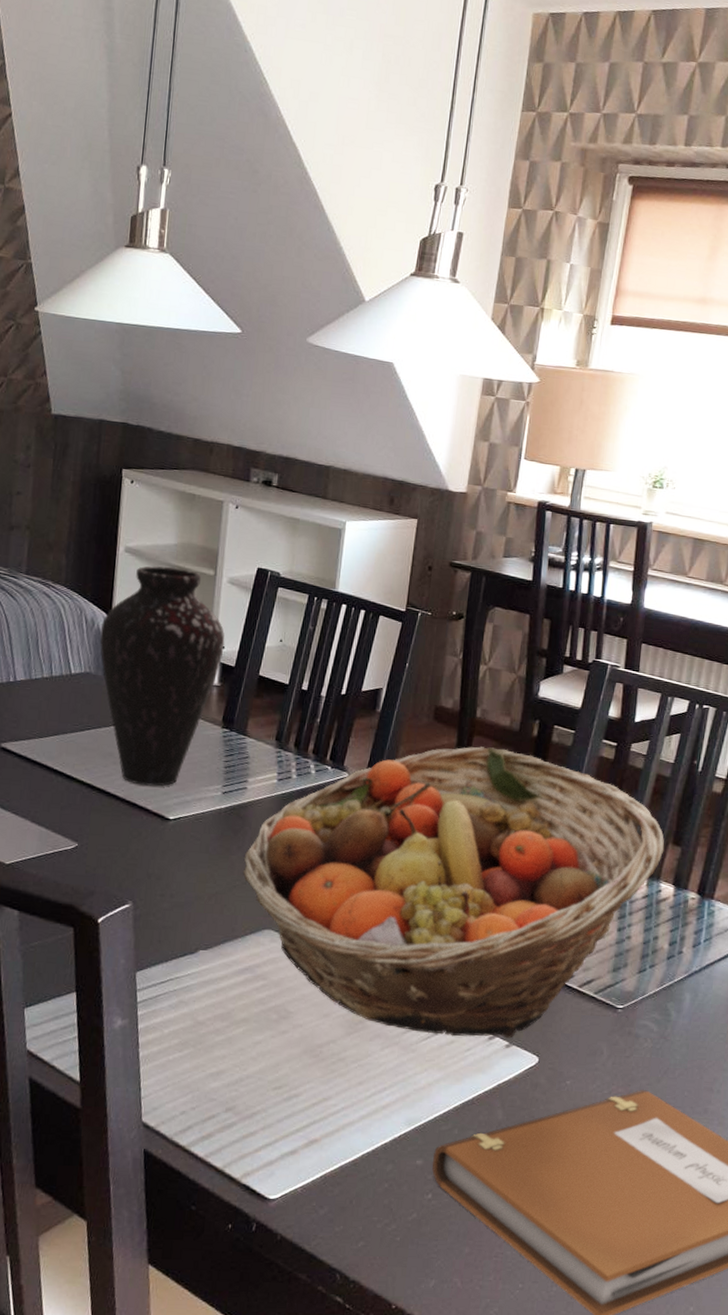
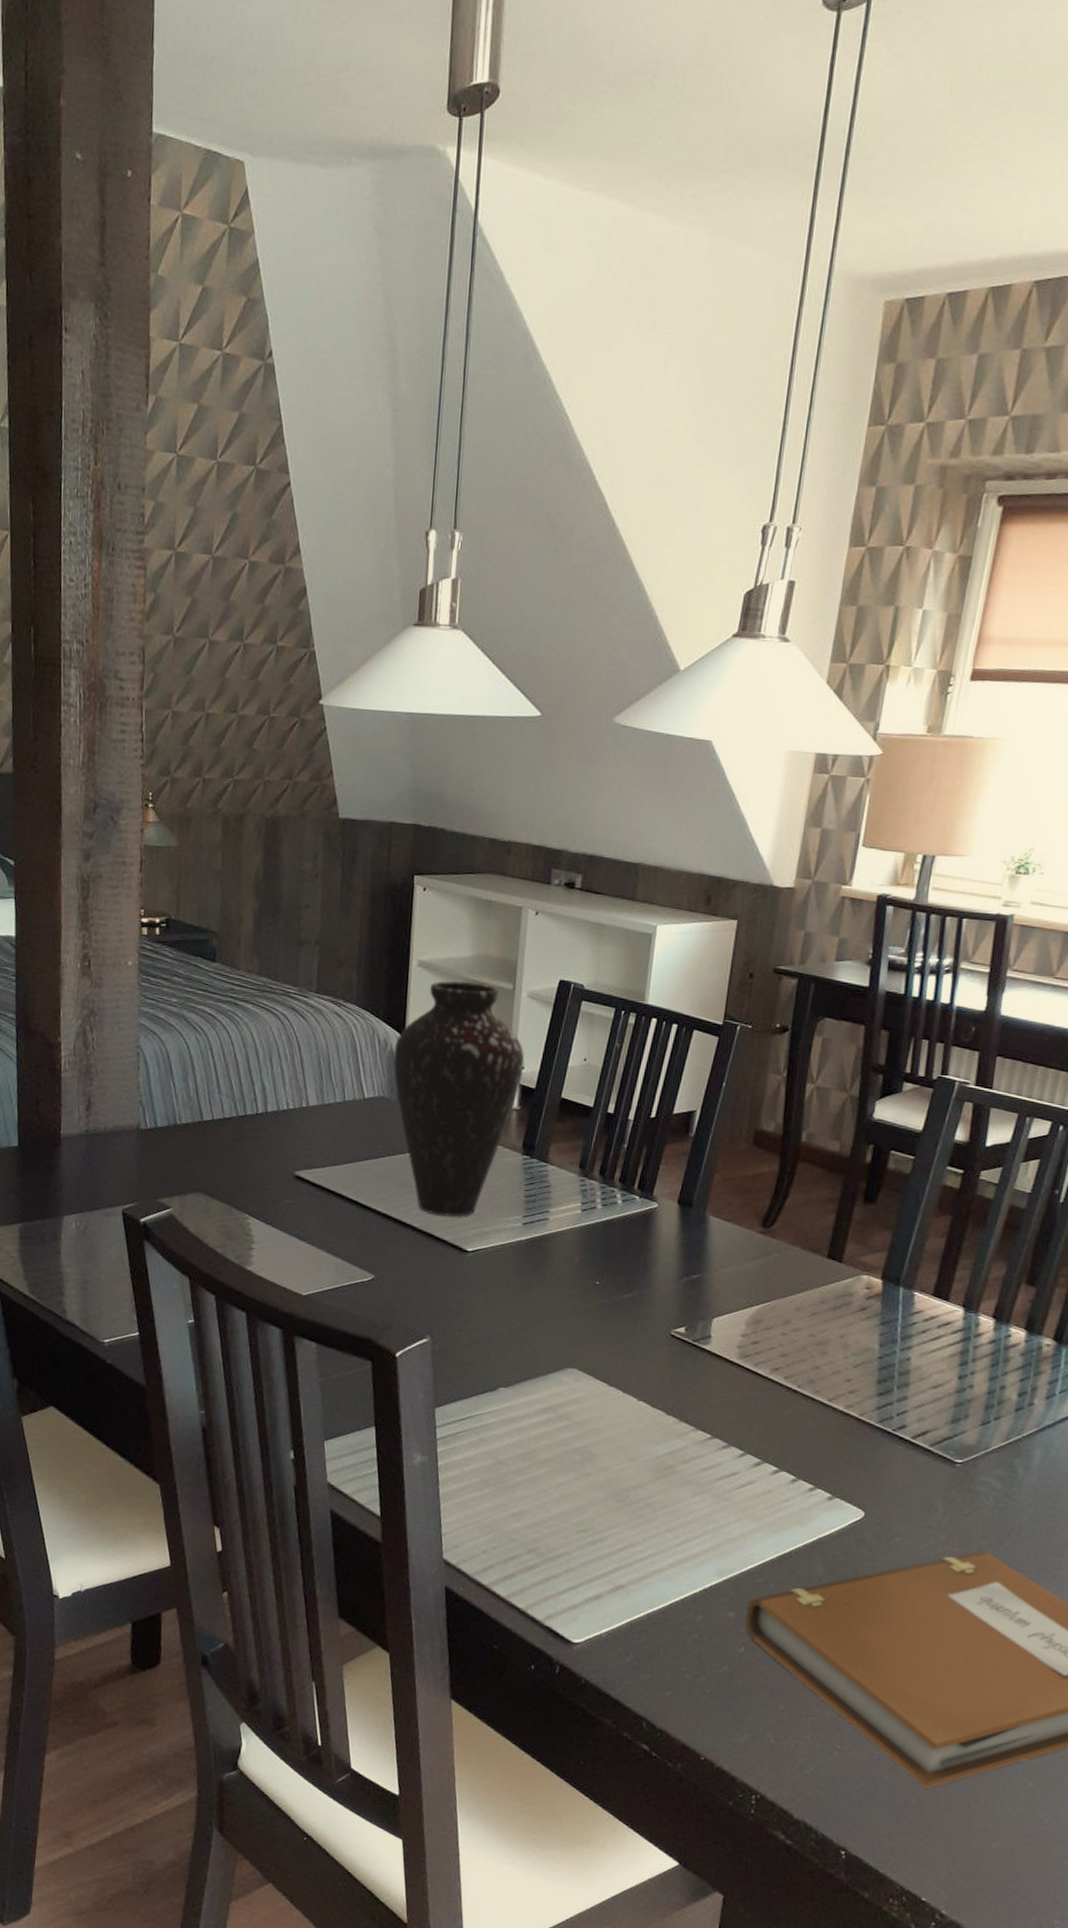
fruit basket: present [242,746,665,1039] -> none [544,1174,1017,1491]

